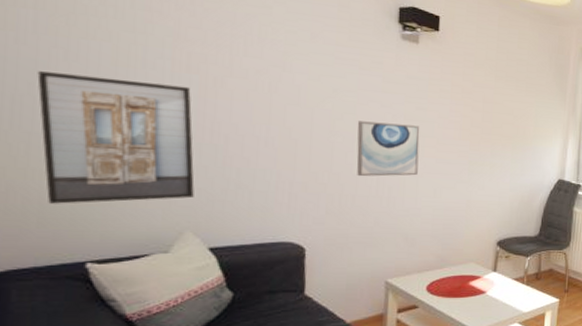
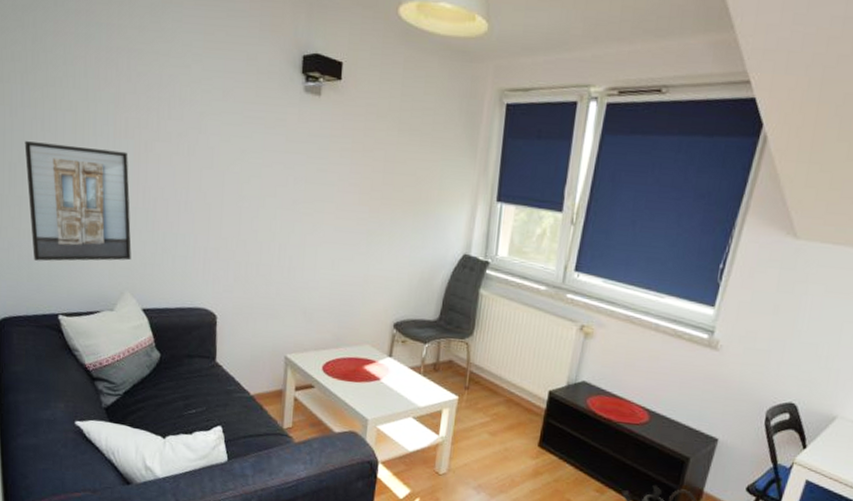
wall art: present [356,121,420,177] -> none [261,184,320,245]

